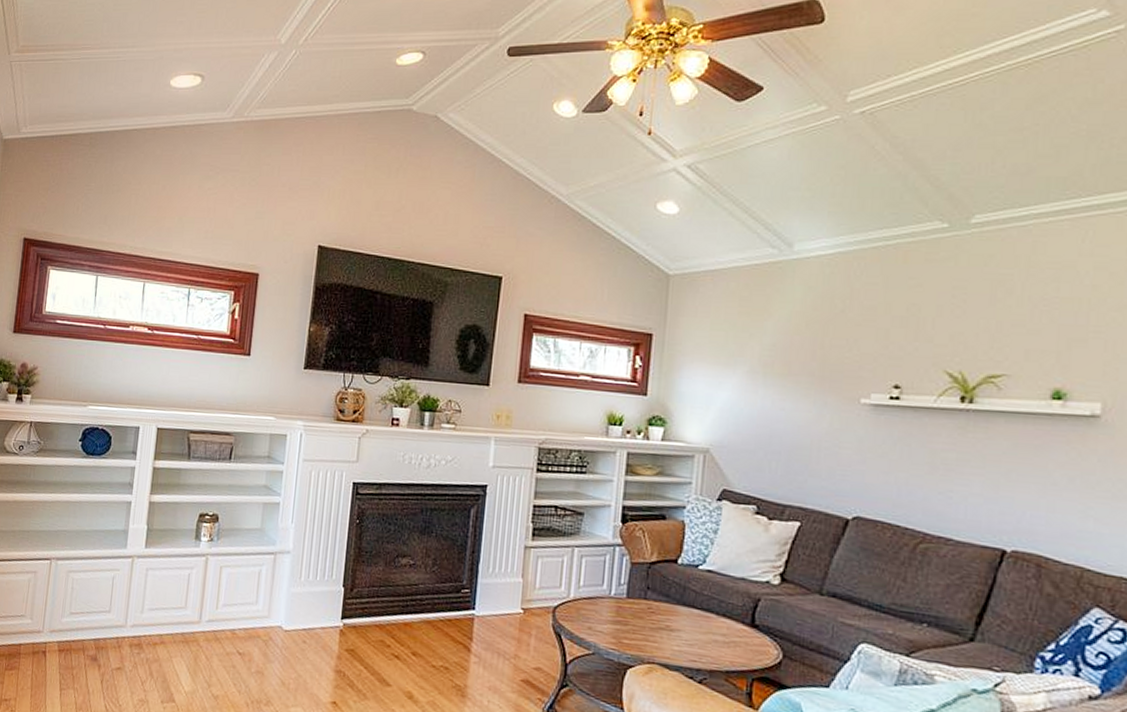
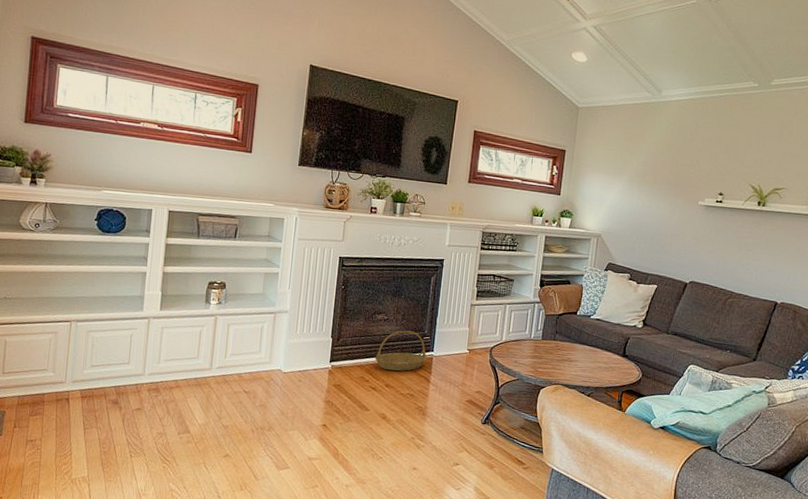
basket: none [398,579,467,635] -> present [375,330,427,371]

